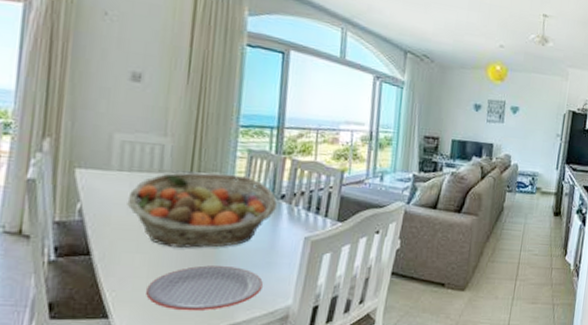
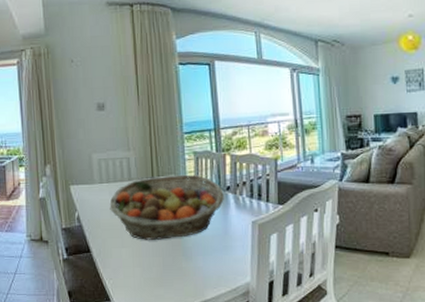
plate: present [146,265,263,311] -> none [134,252,223,292]

